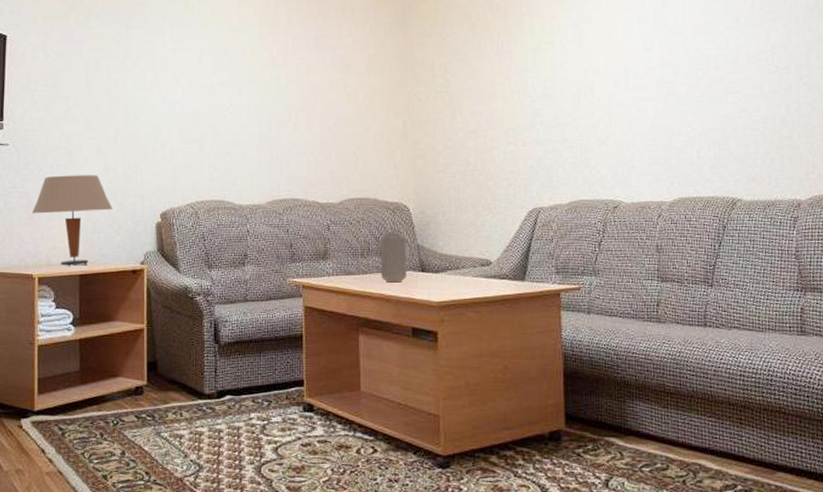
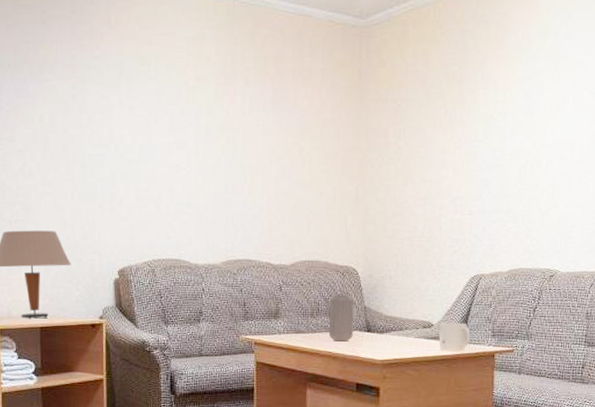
mug: none [498,259,533,291] -> present [438,322,471,352]

